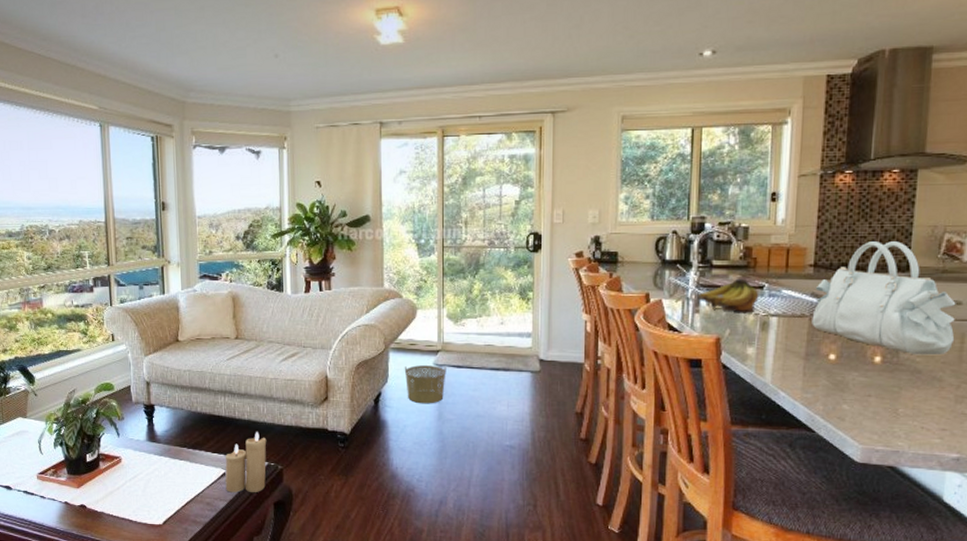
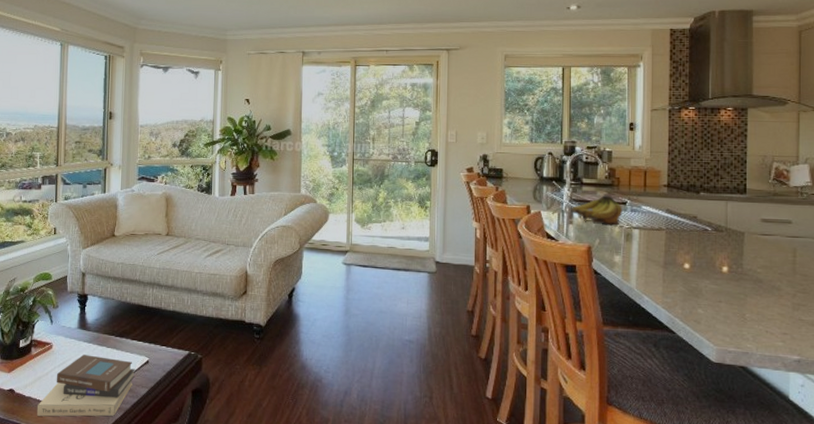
books: none [111,468,212,532] -> present [36,355,135,417]
candle: present [225,432,267,493] -> none [148,322,189,381]
basket: present [404,365,446,404] -> none [316,264,354,300]
shoulder bag: present [812,241,956,356] -> none [668,167,788,267]

